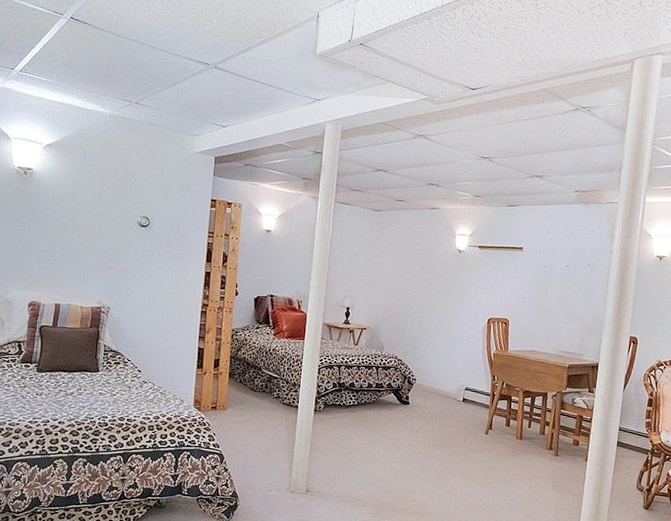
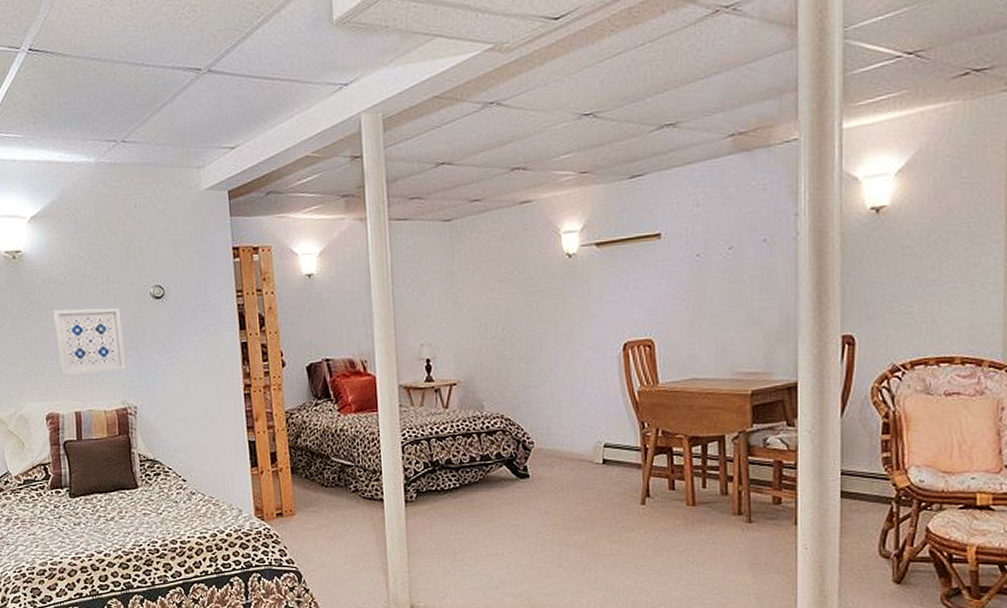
wall art: none [48,220,109,277] -> present [53,307,126,375]

